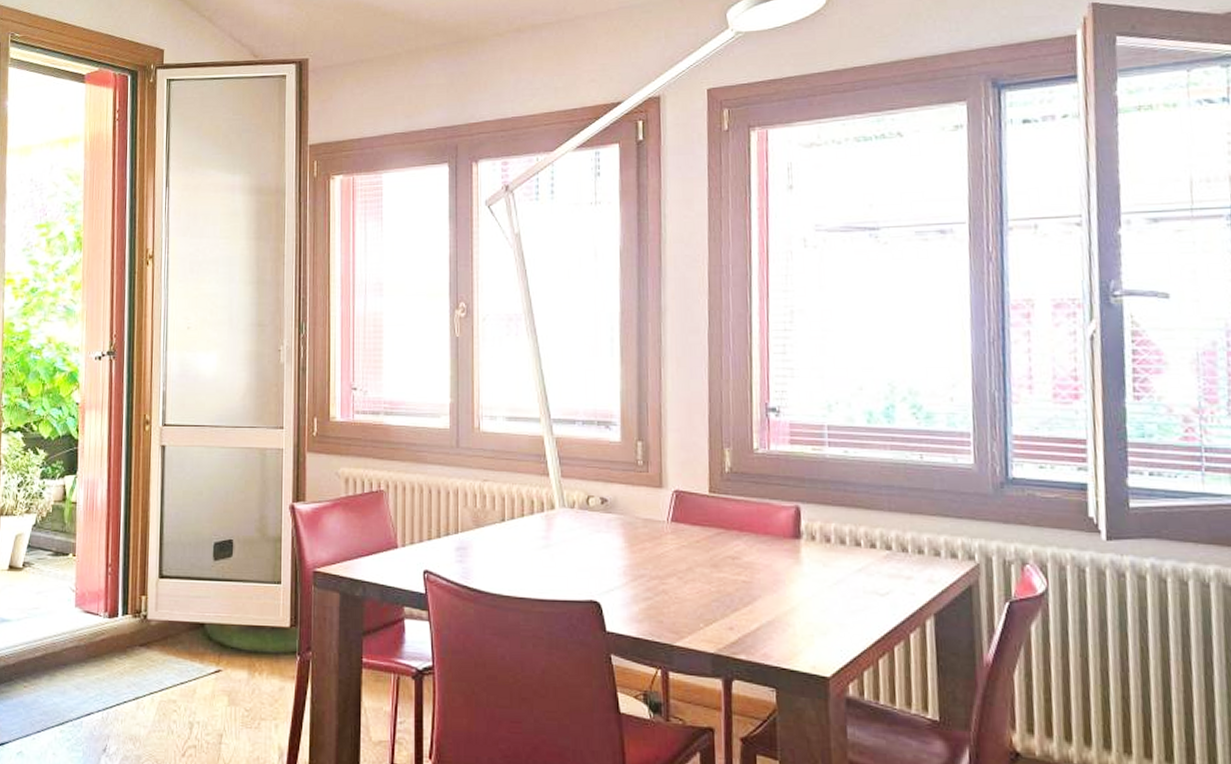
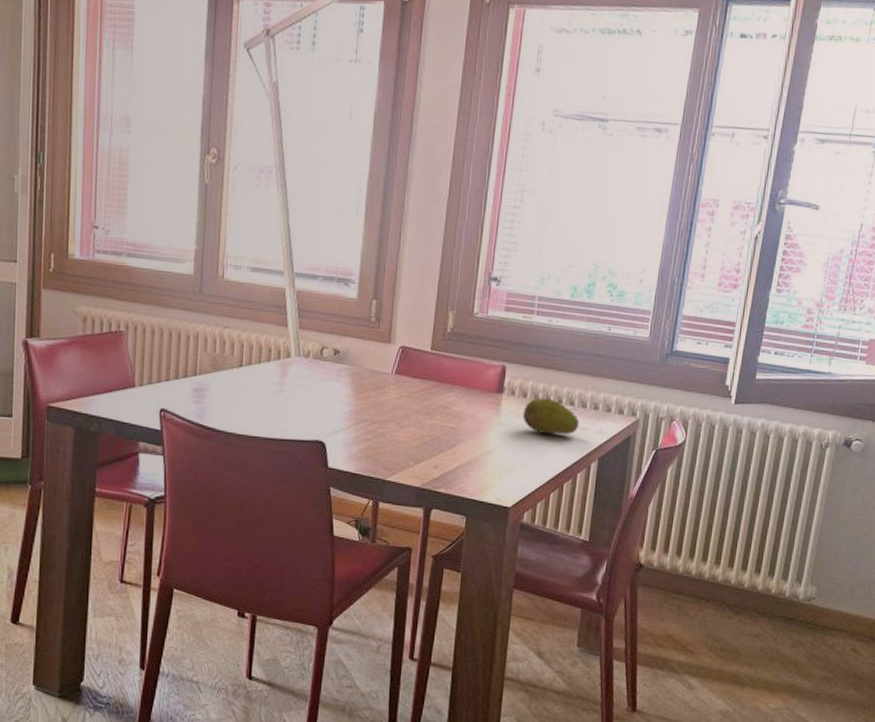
fruit: none [829,542,902,586] -> present [523,397,580,435]

